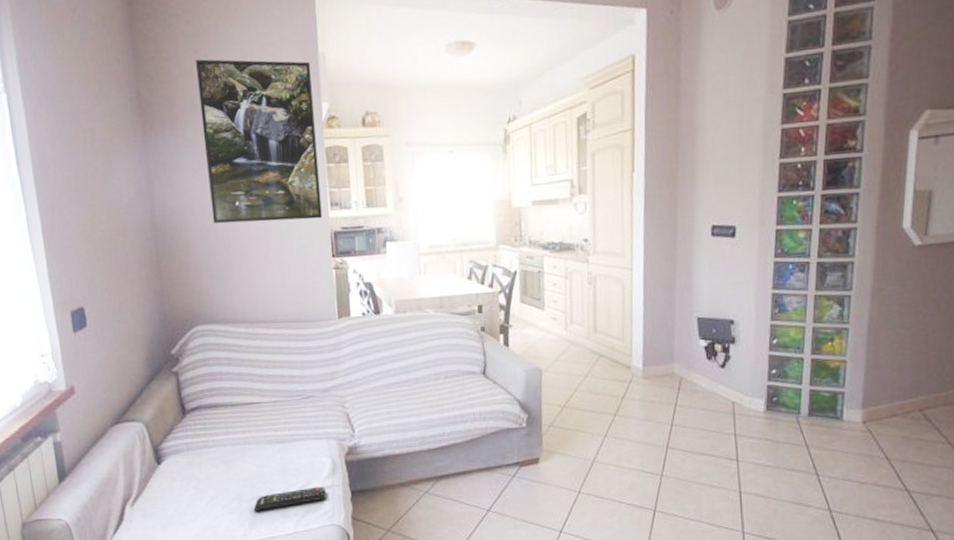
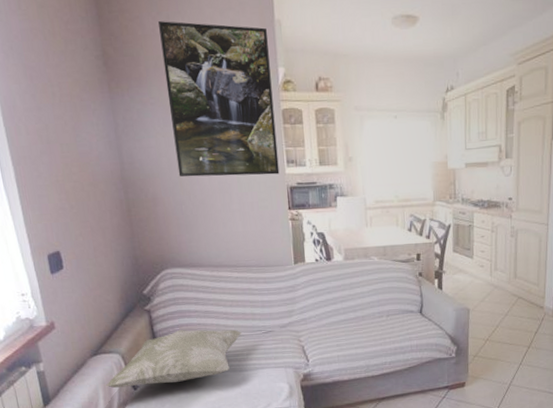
decorative pillow: none [126,394,279,462] -> present [105,329,242,388]

